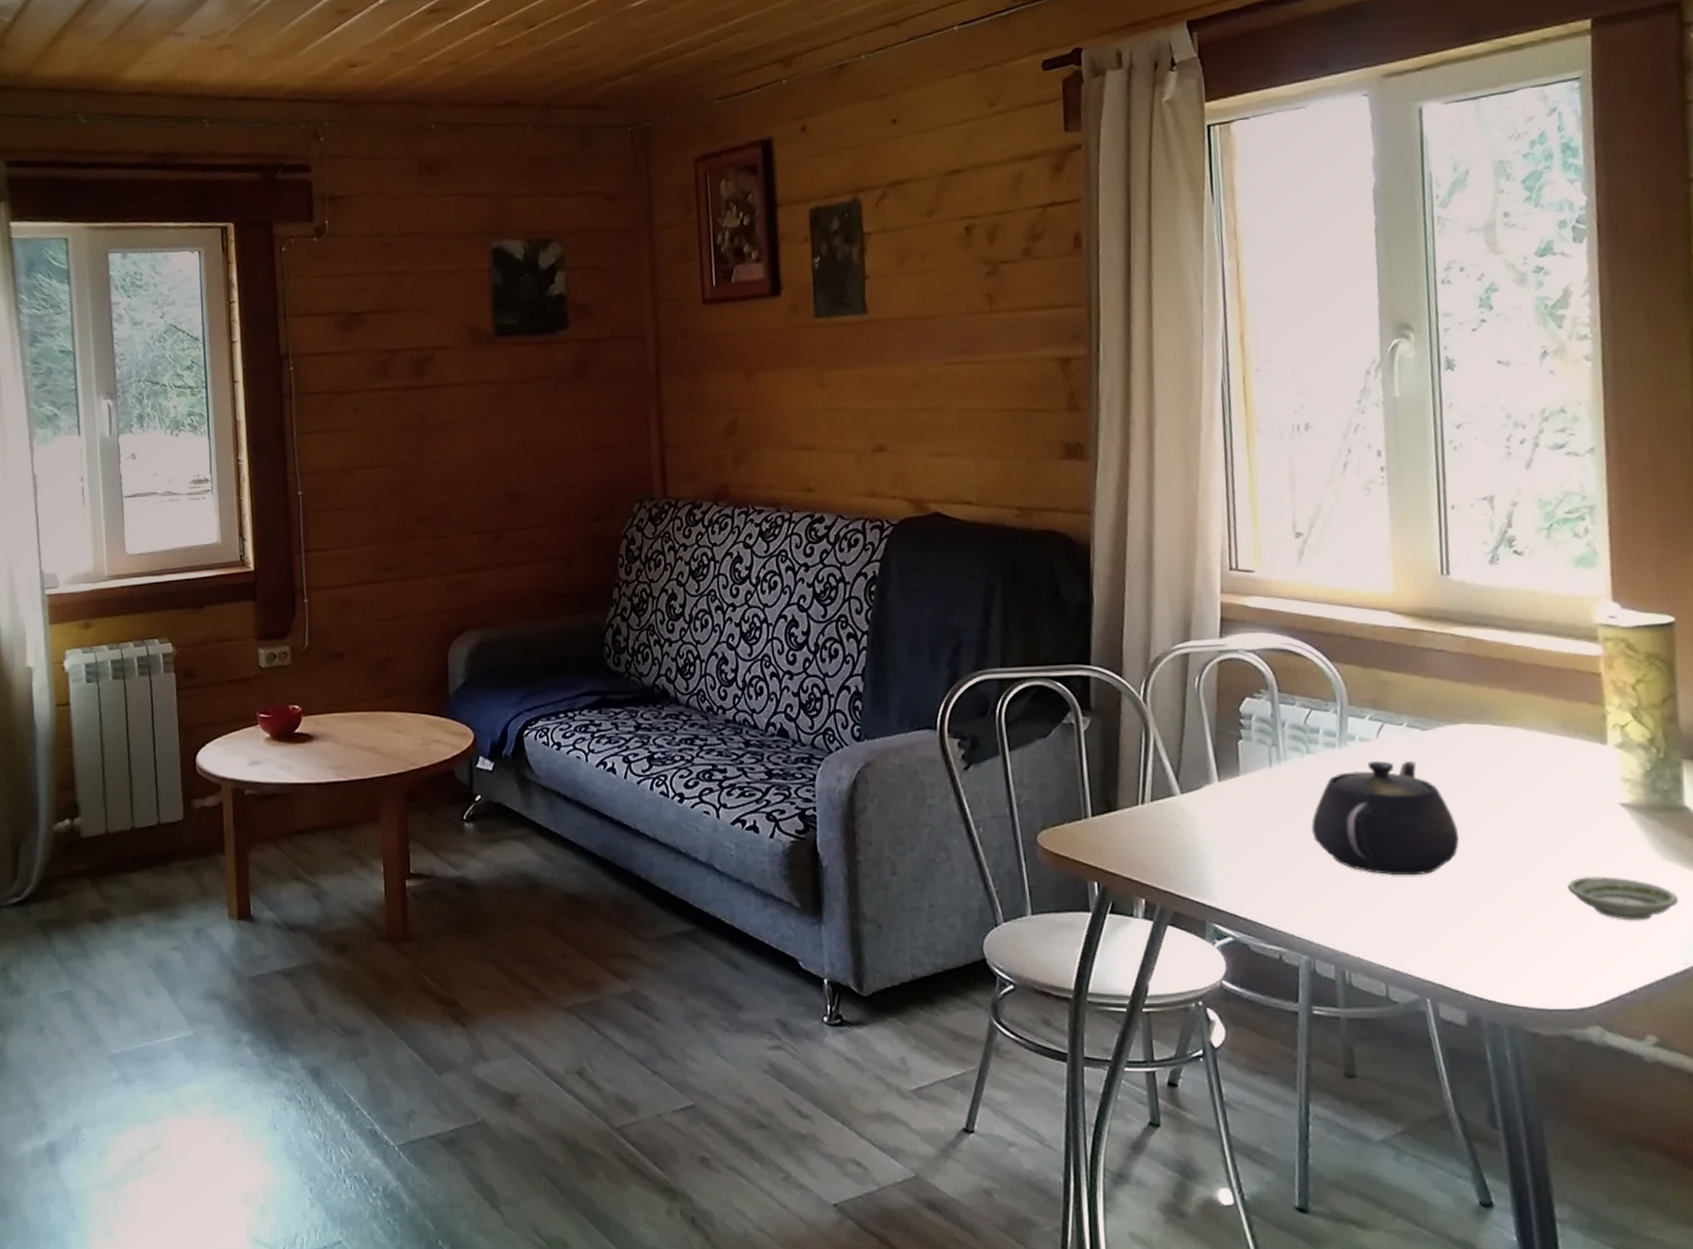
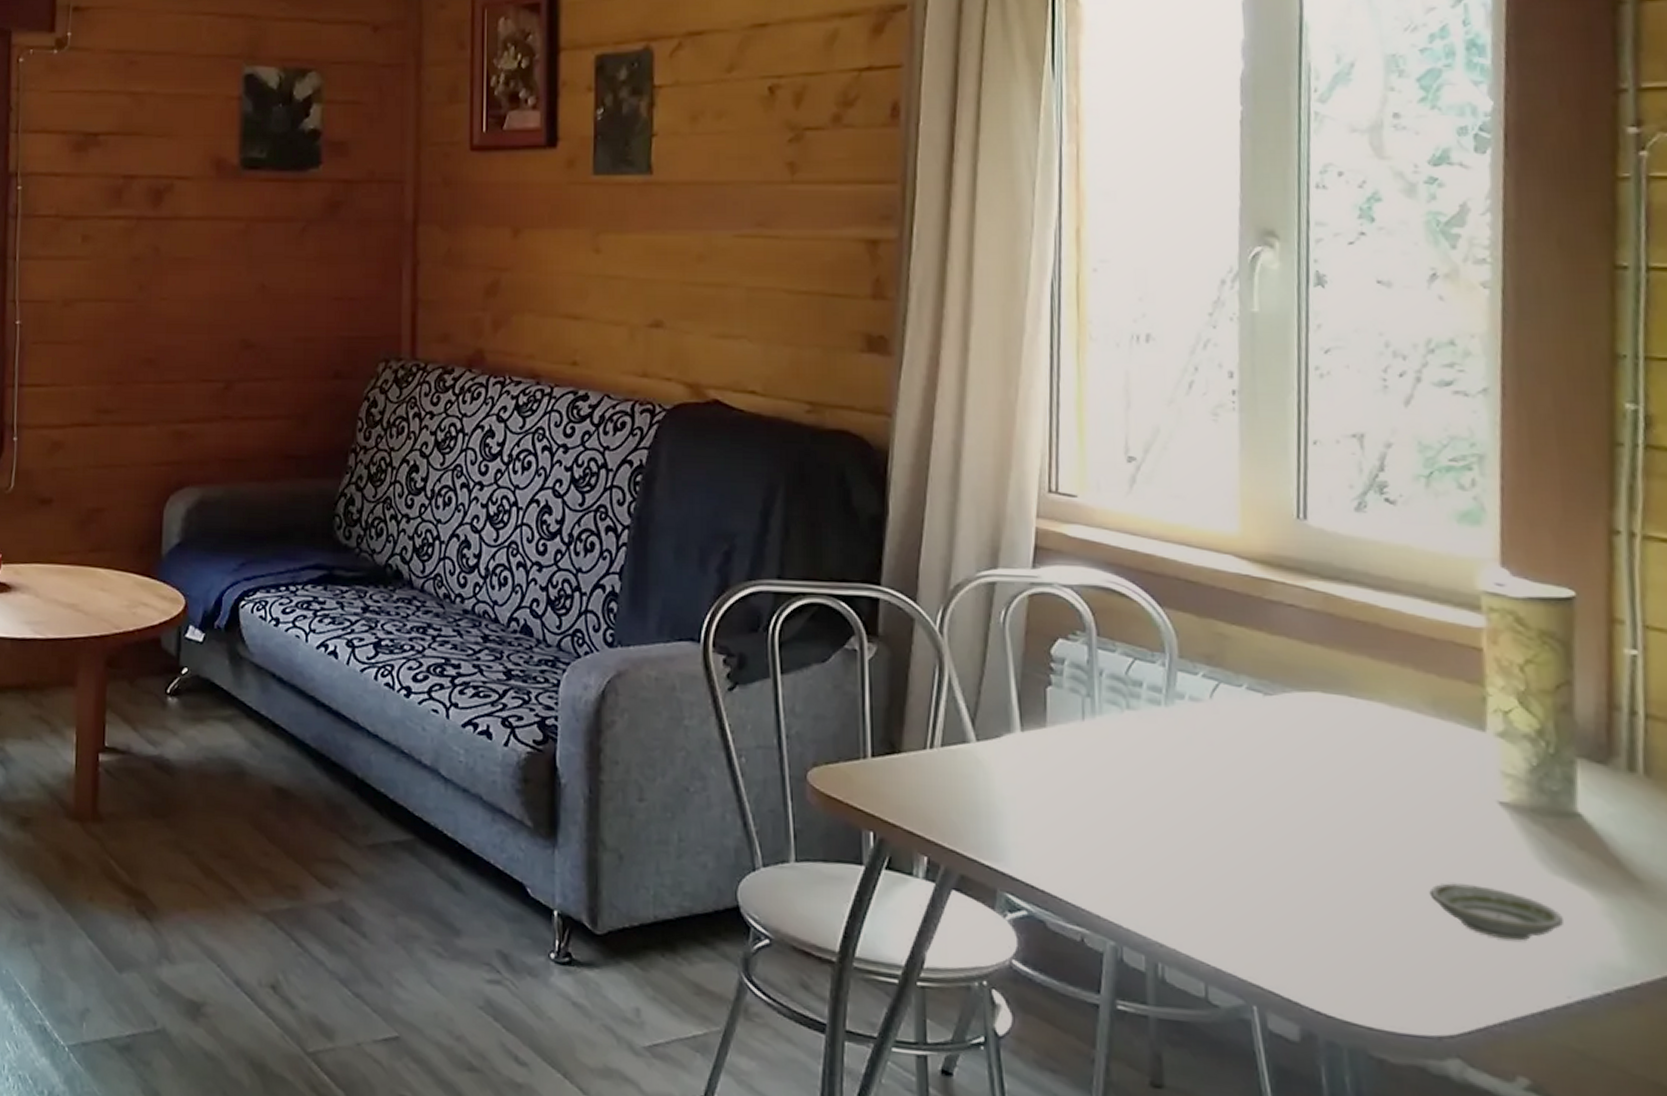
teapot: present [1311,760,1460,876] -> none [1127,725,1303,863]

